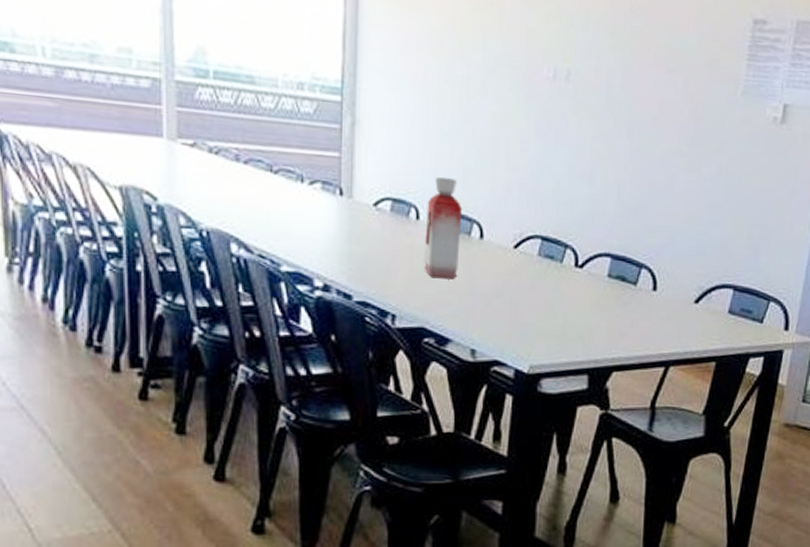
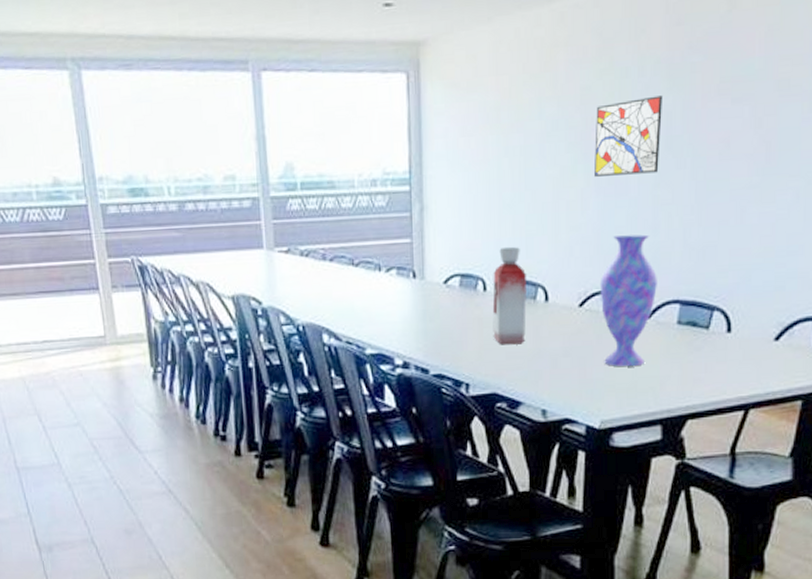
vase: none [535,182,591,314] -> present [599,234,657,366]
wall art: none [536,50,604,127] -> present [594,95,662,177]

